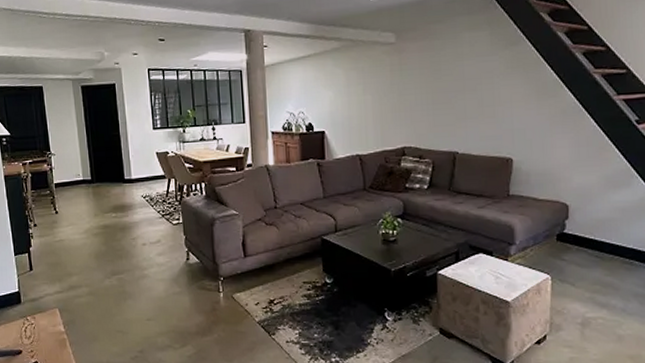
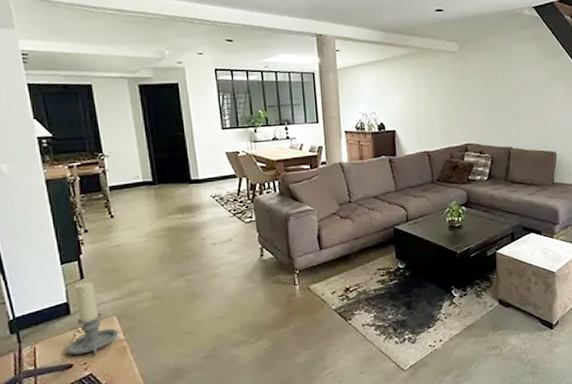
candle holder: none [17,273,60,345] -> present [66,281,119,356]

